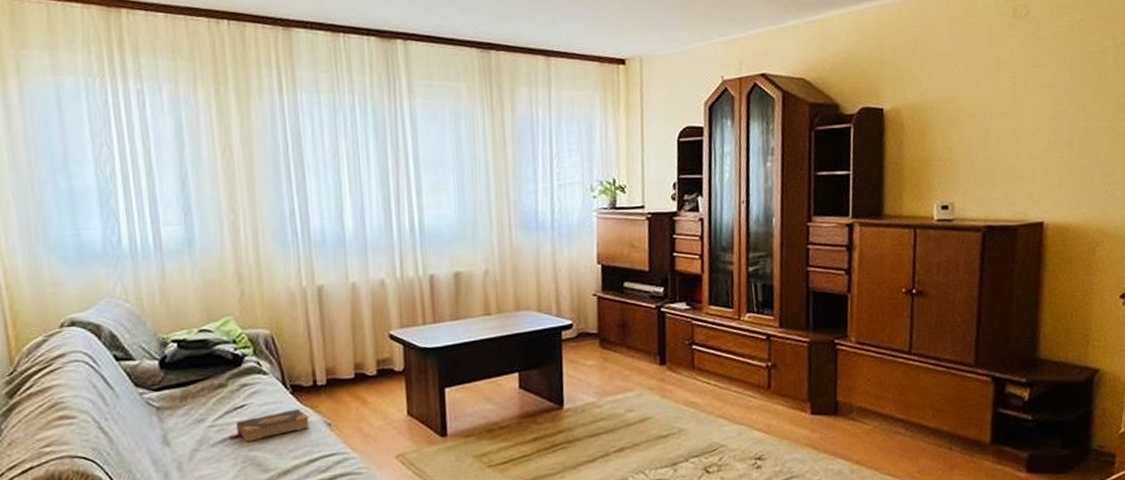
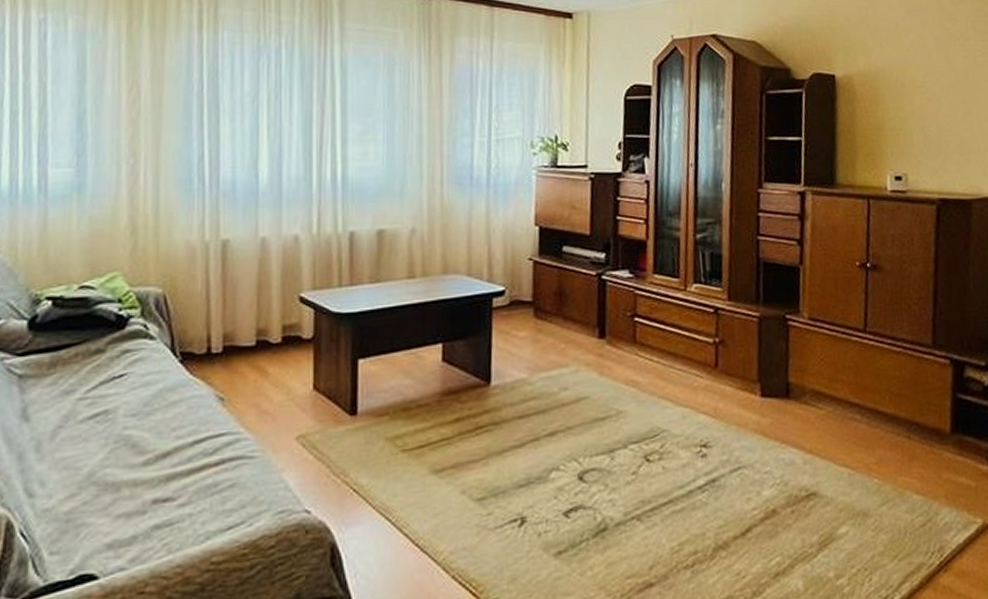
book: present [228,408,310,442] -> none [101,379,199,419]

